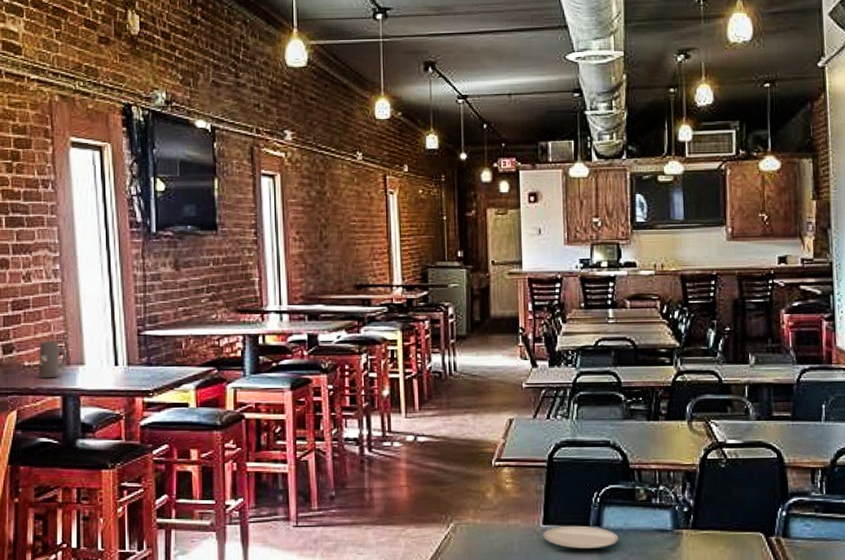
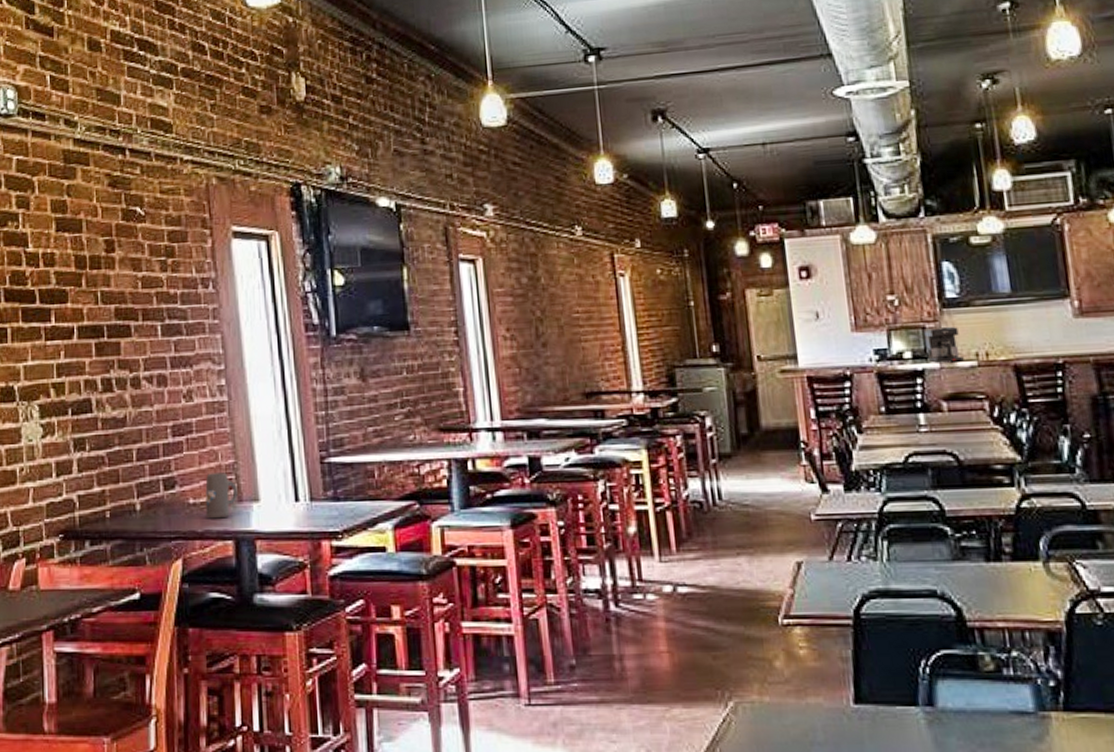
plate: present [543,525,619,549] -> none [855,705,961,737]
coffee maker: none [618,243,645,271] -> present [923,326,964,363]

